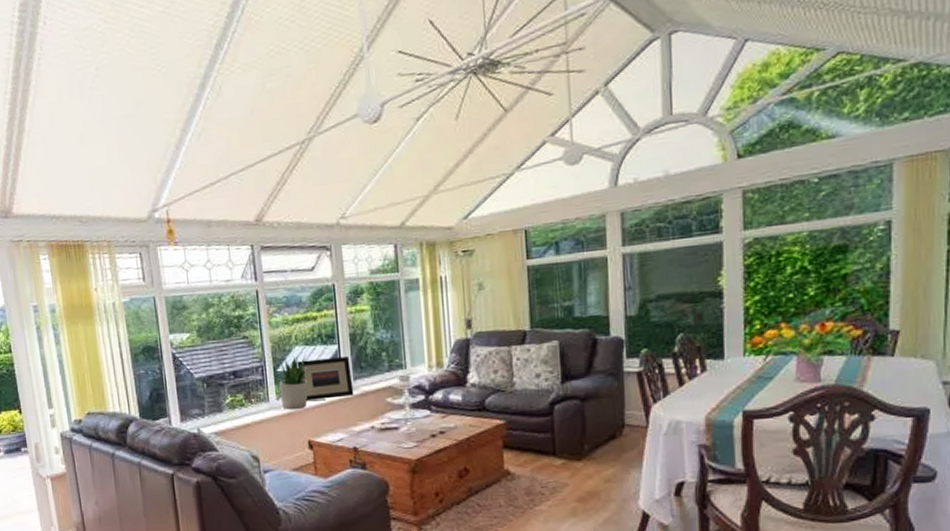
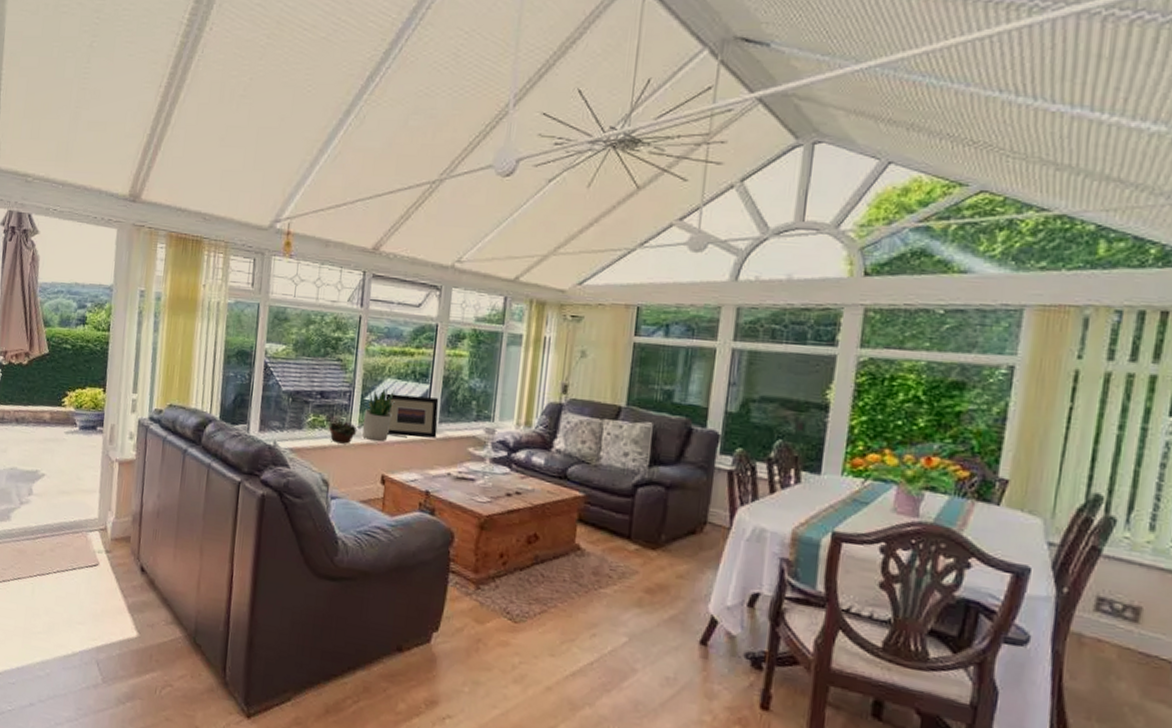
succulent planter: none [247,395,277,419] -> present [328,421,358,444]

